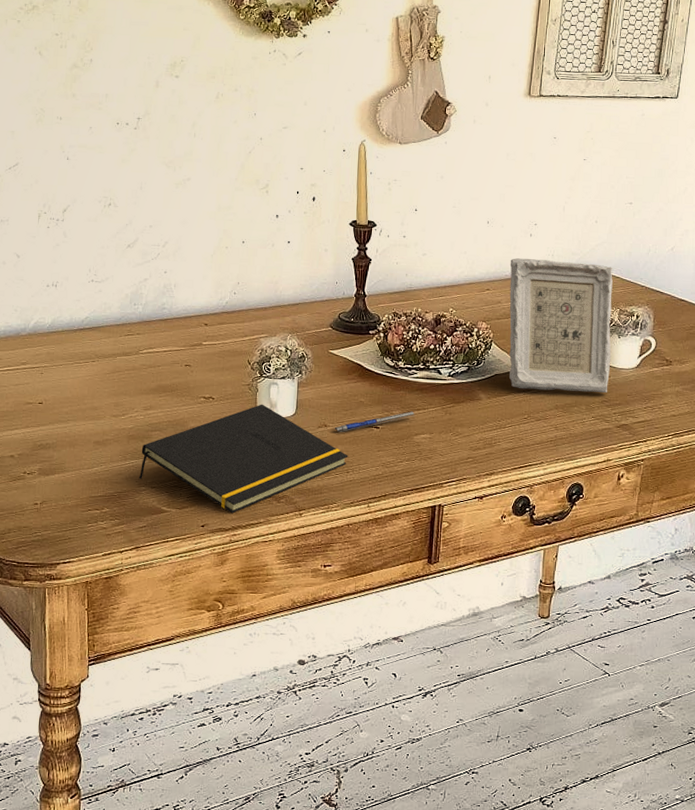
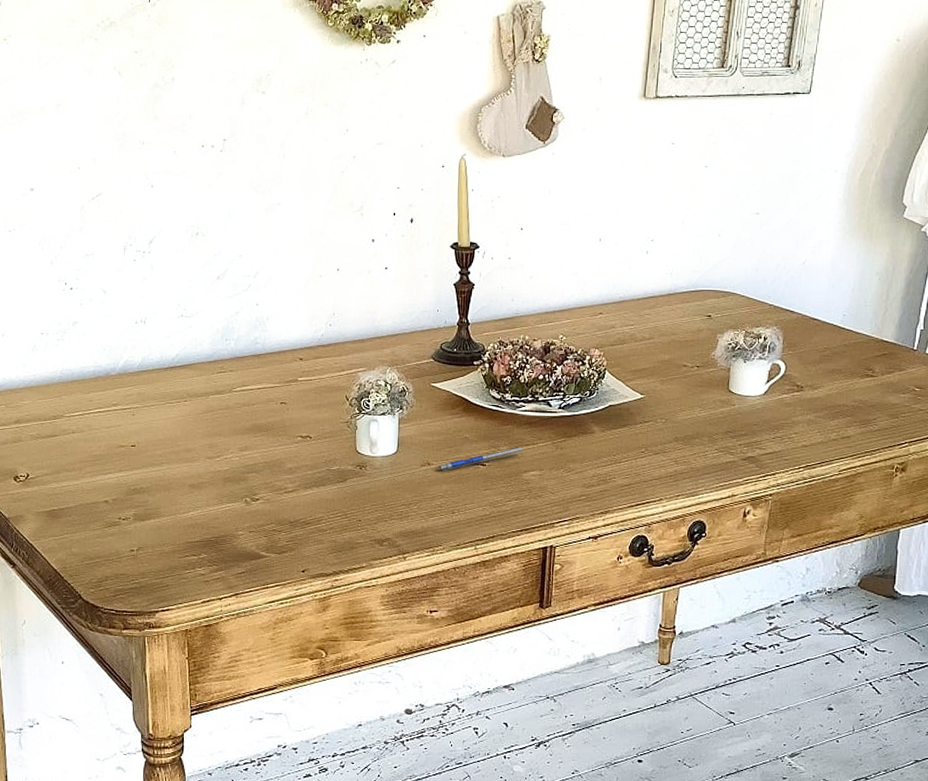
notepad: present [138,404,348,514] -> none [235,442,453,558]
picture frame: present [509,258,613,393] -> none [624,278,738,424]

